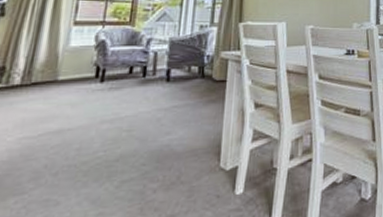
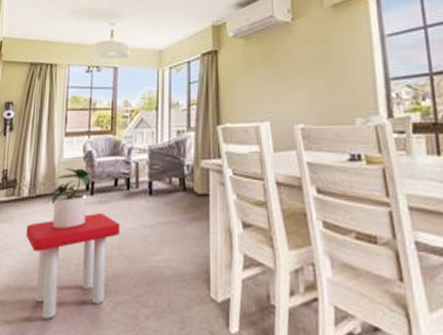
stool: none [13,99,132,206] -> present [26,214,120,319]
potted plant: none [43,56,113,115] -> present [45,168,101,228]

